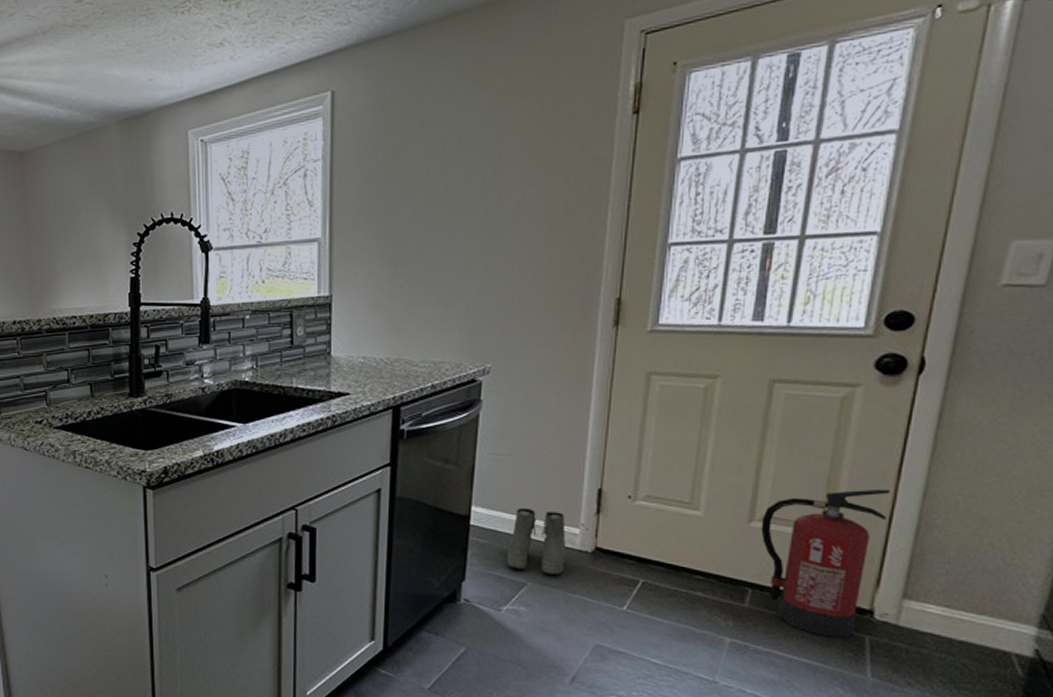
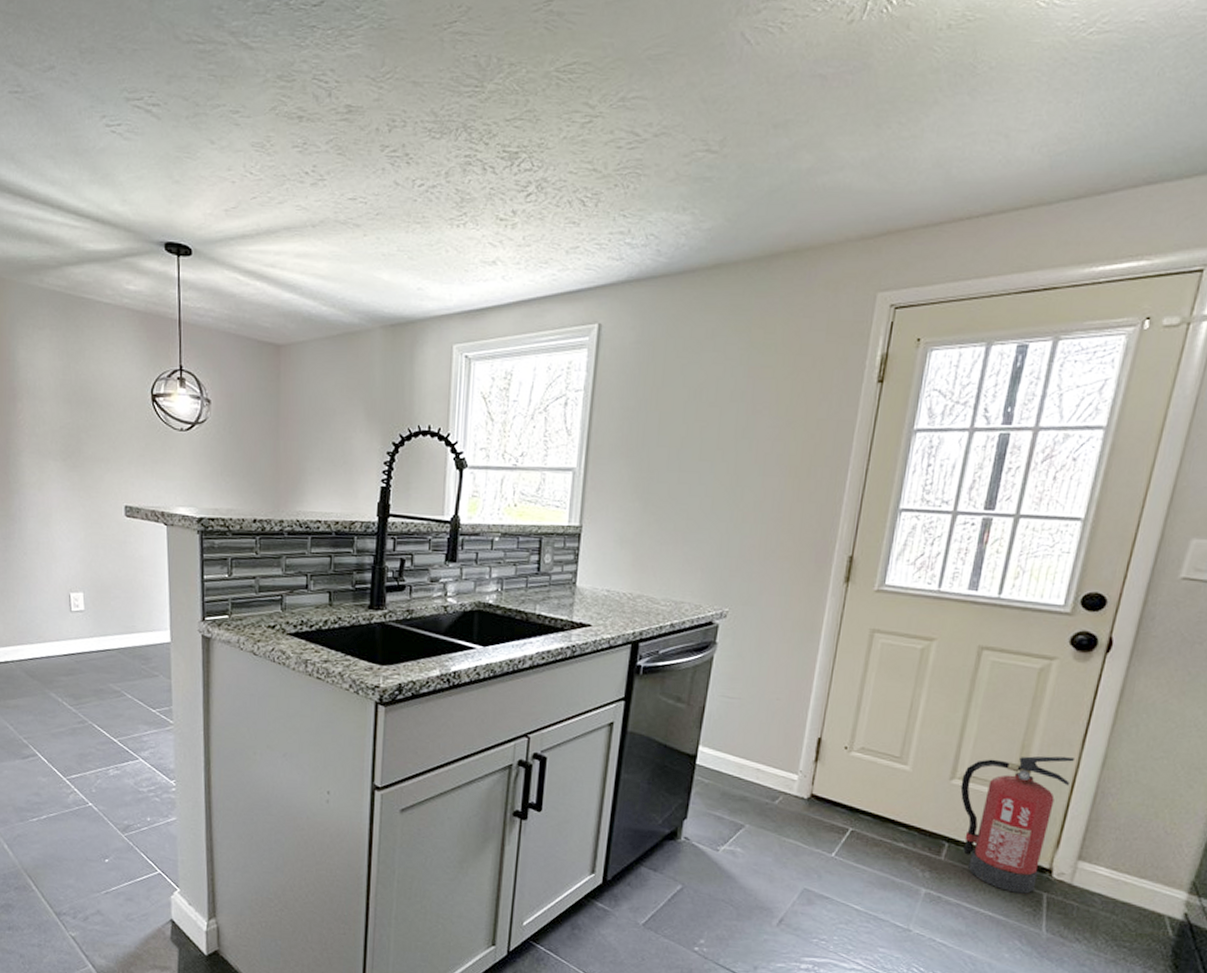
boots: present [507,507,567,575] -> none [728,751,785,819]

